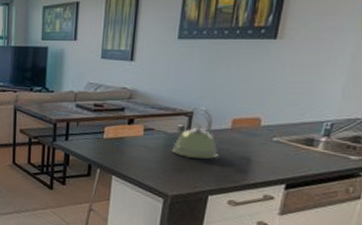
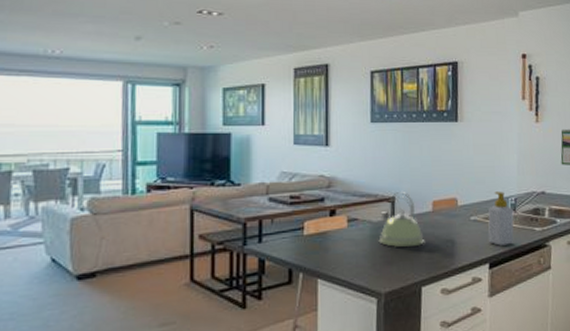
soap bottle: none [289,115,327,170] -> present [488,192,514,246]

